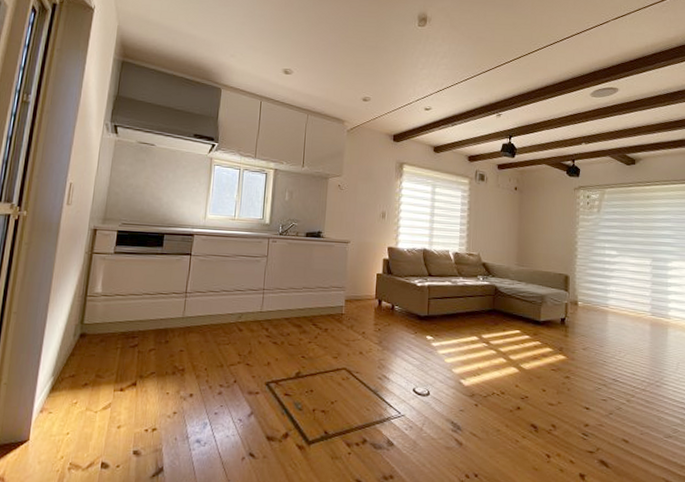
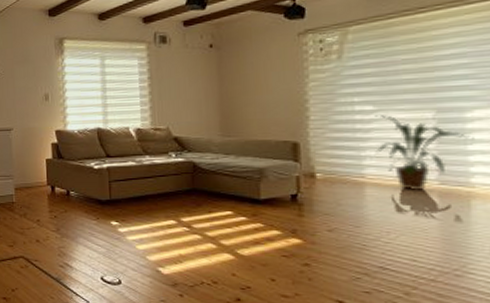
house plant: none [617,259,672,320] -> present [375,115,474,191]

